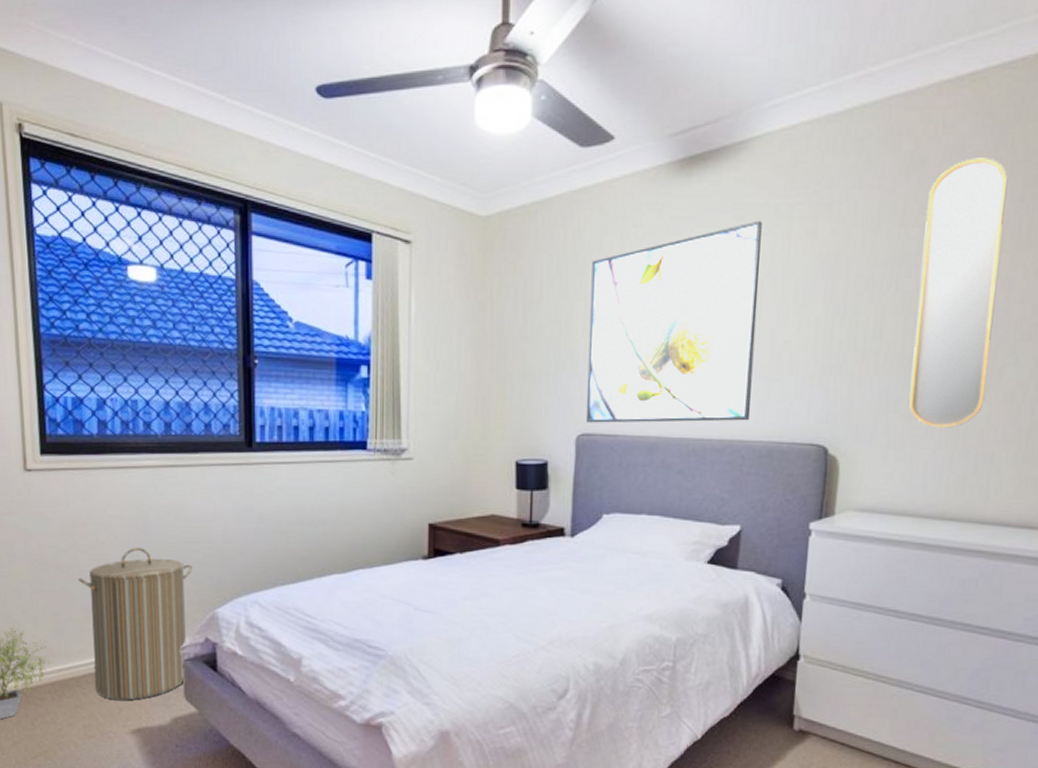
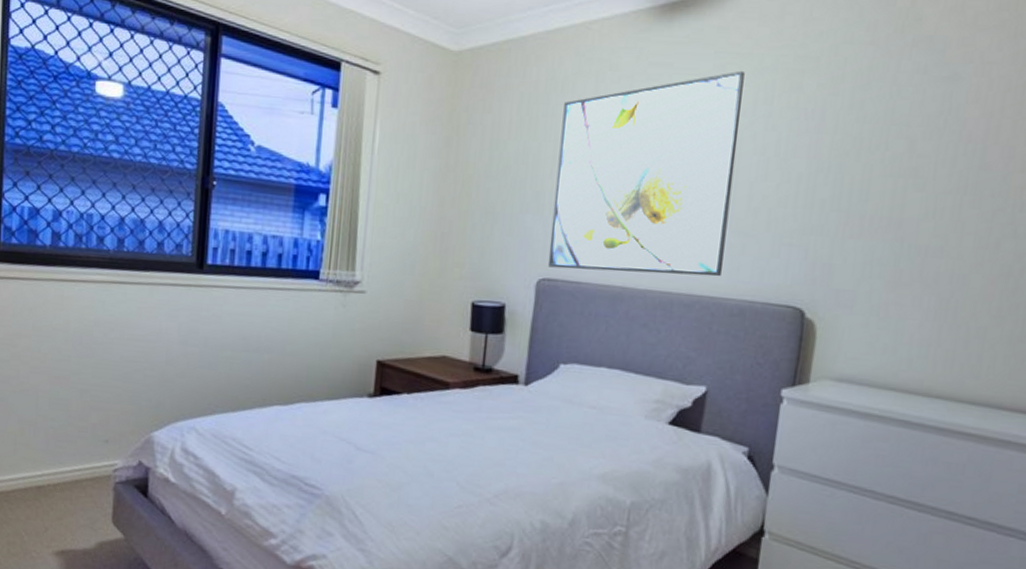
laundry hamper: present [77,548,192,700] -> none [16,363,132,520]
home mirror: present [908,158,1008,428] -> none [895,18,1011,299]

